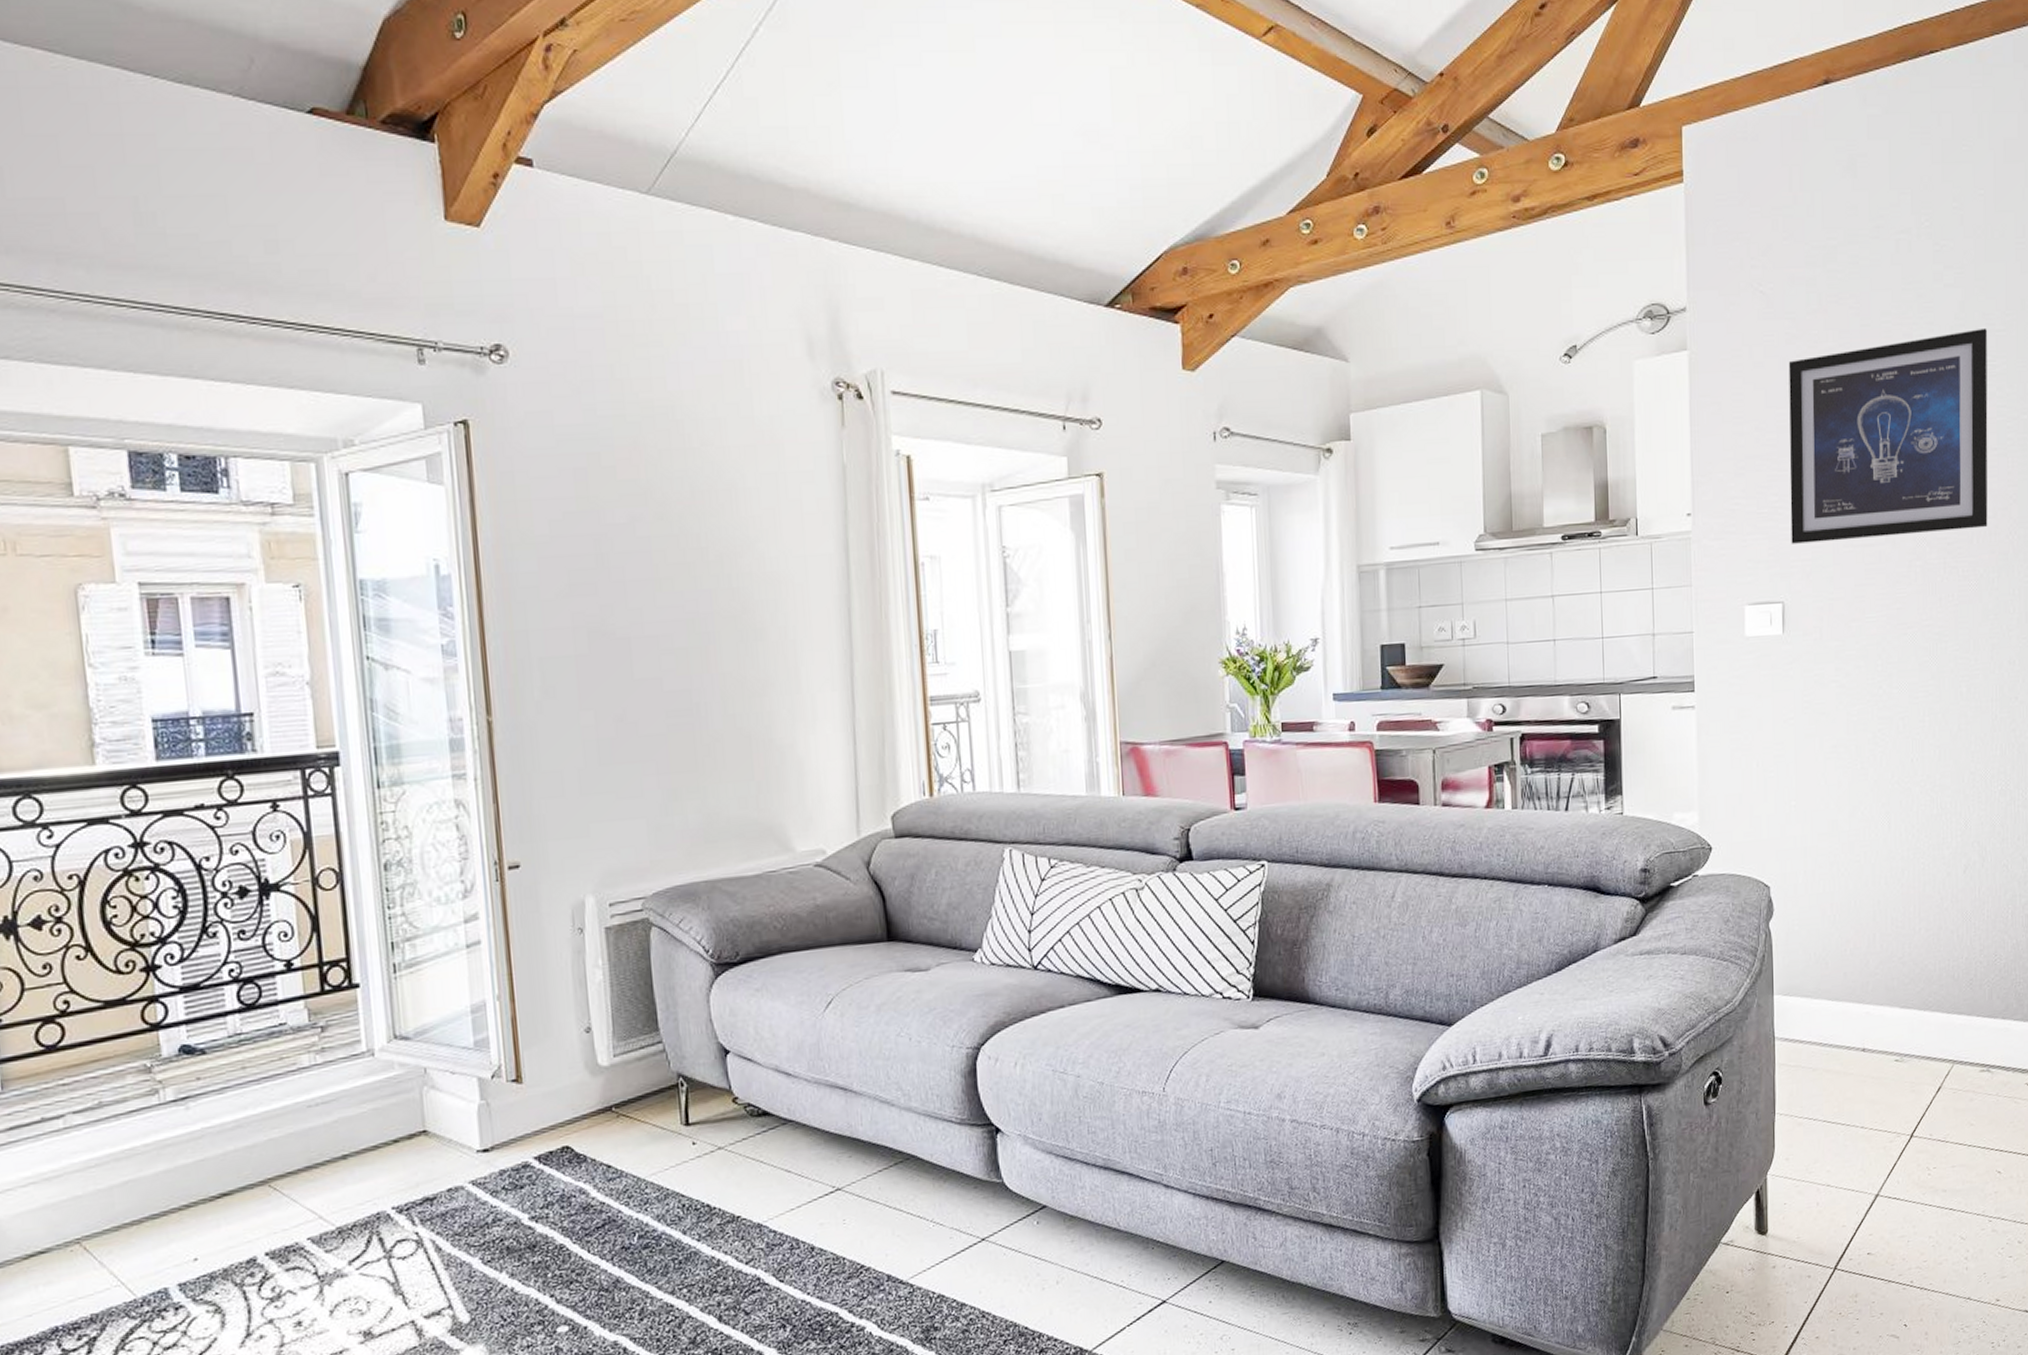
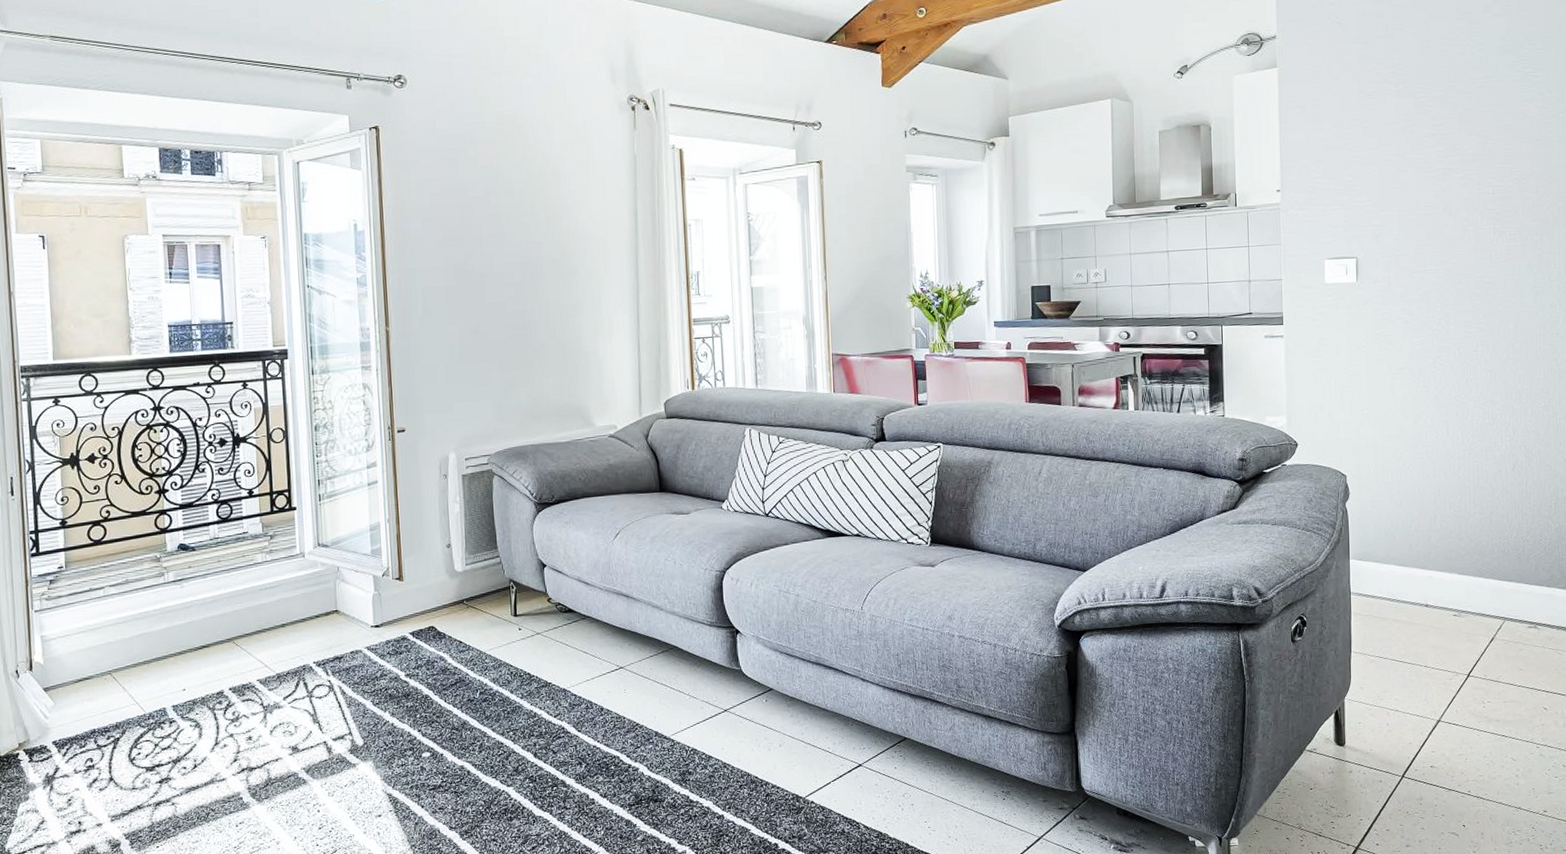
wall art: present [1788,327,1988,544] -> none [1361,47,1531,213]

